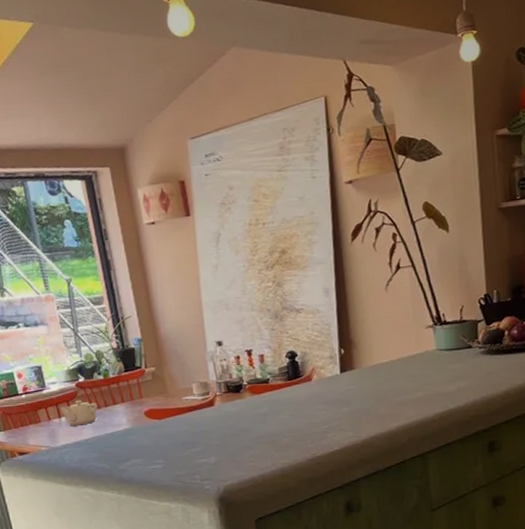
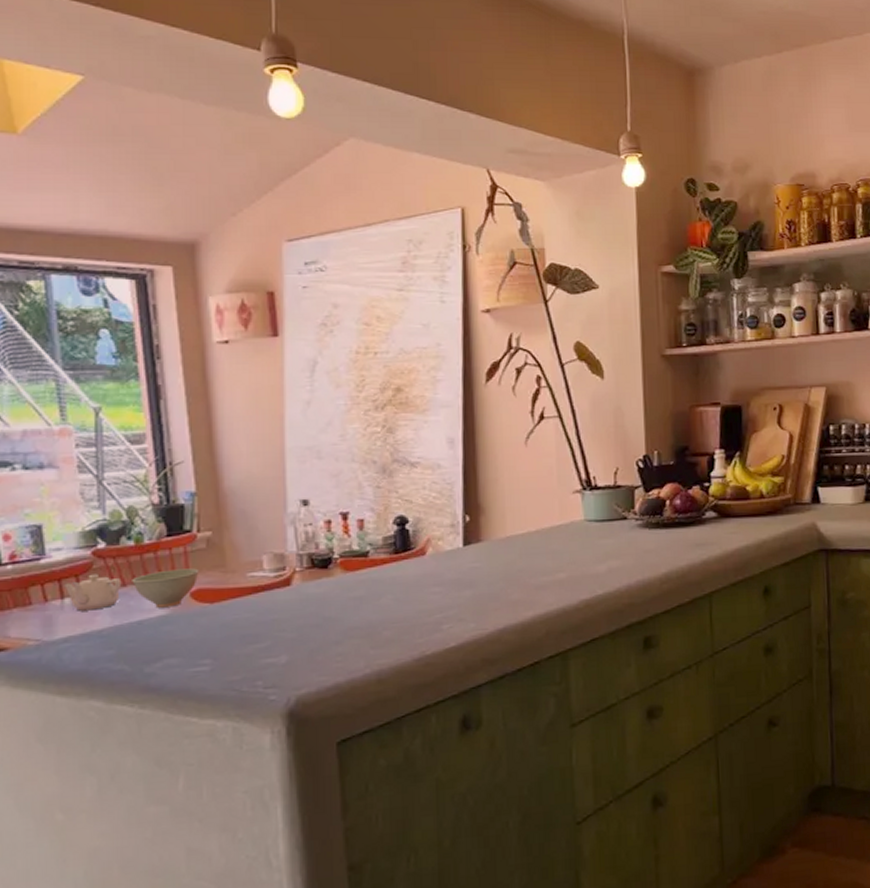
bowl: none [104,394,149,423] -> present [132,568,199,608]

